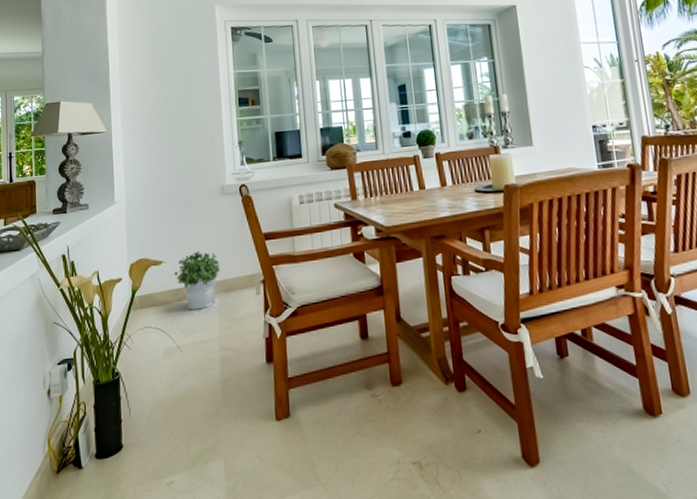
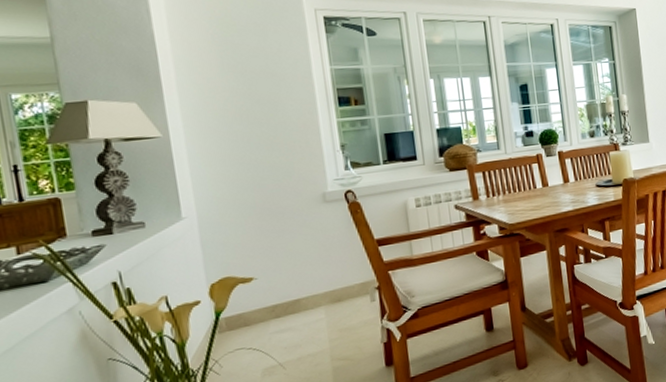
potted plant: present [173,250,220,311] -> none [268,263,327,326]

